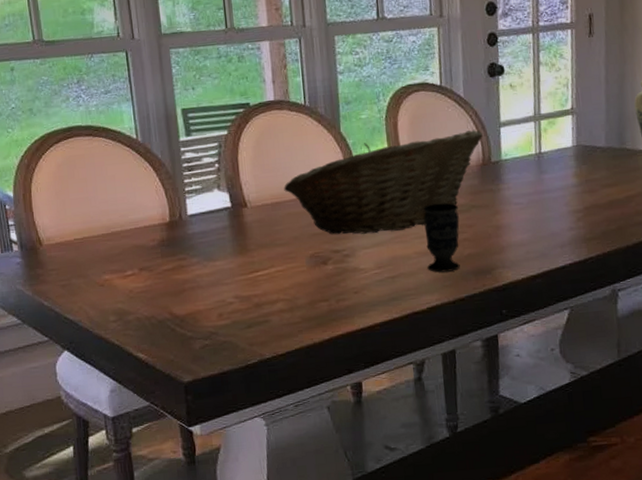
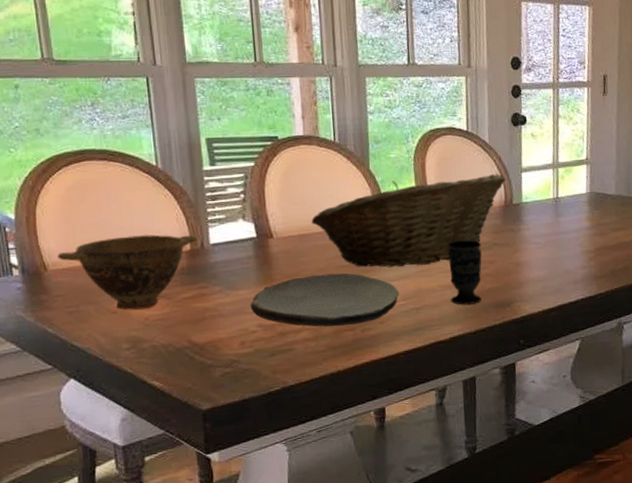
bowl: none [50,206,177,283] -> present [57,234,199,310]
plate: none [226,241,374,298] -> present [250,273,400,327]

